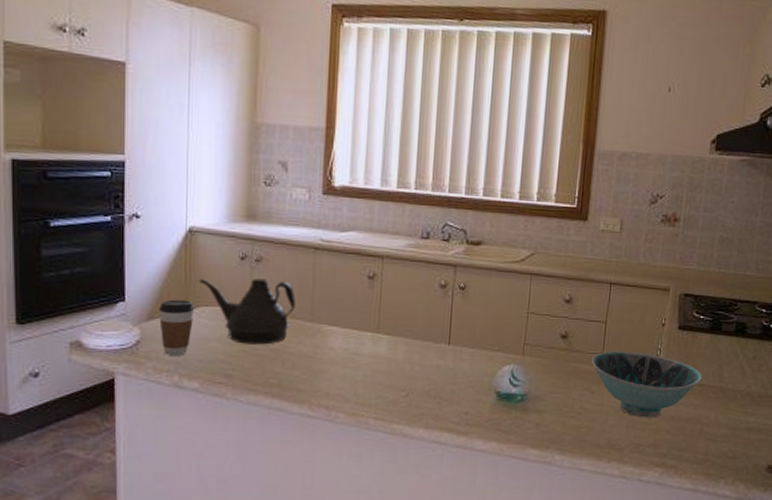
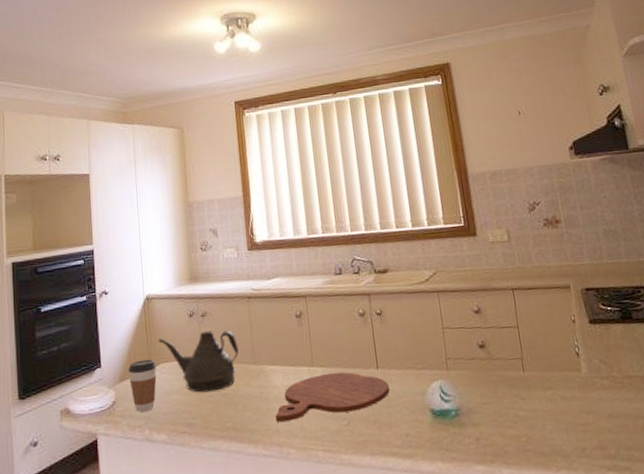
cutting board: none [327,342,459,385] -> present [275,372,390,422]
bowl: present [592,350,702,418] -> none [513,351,628,420]

